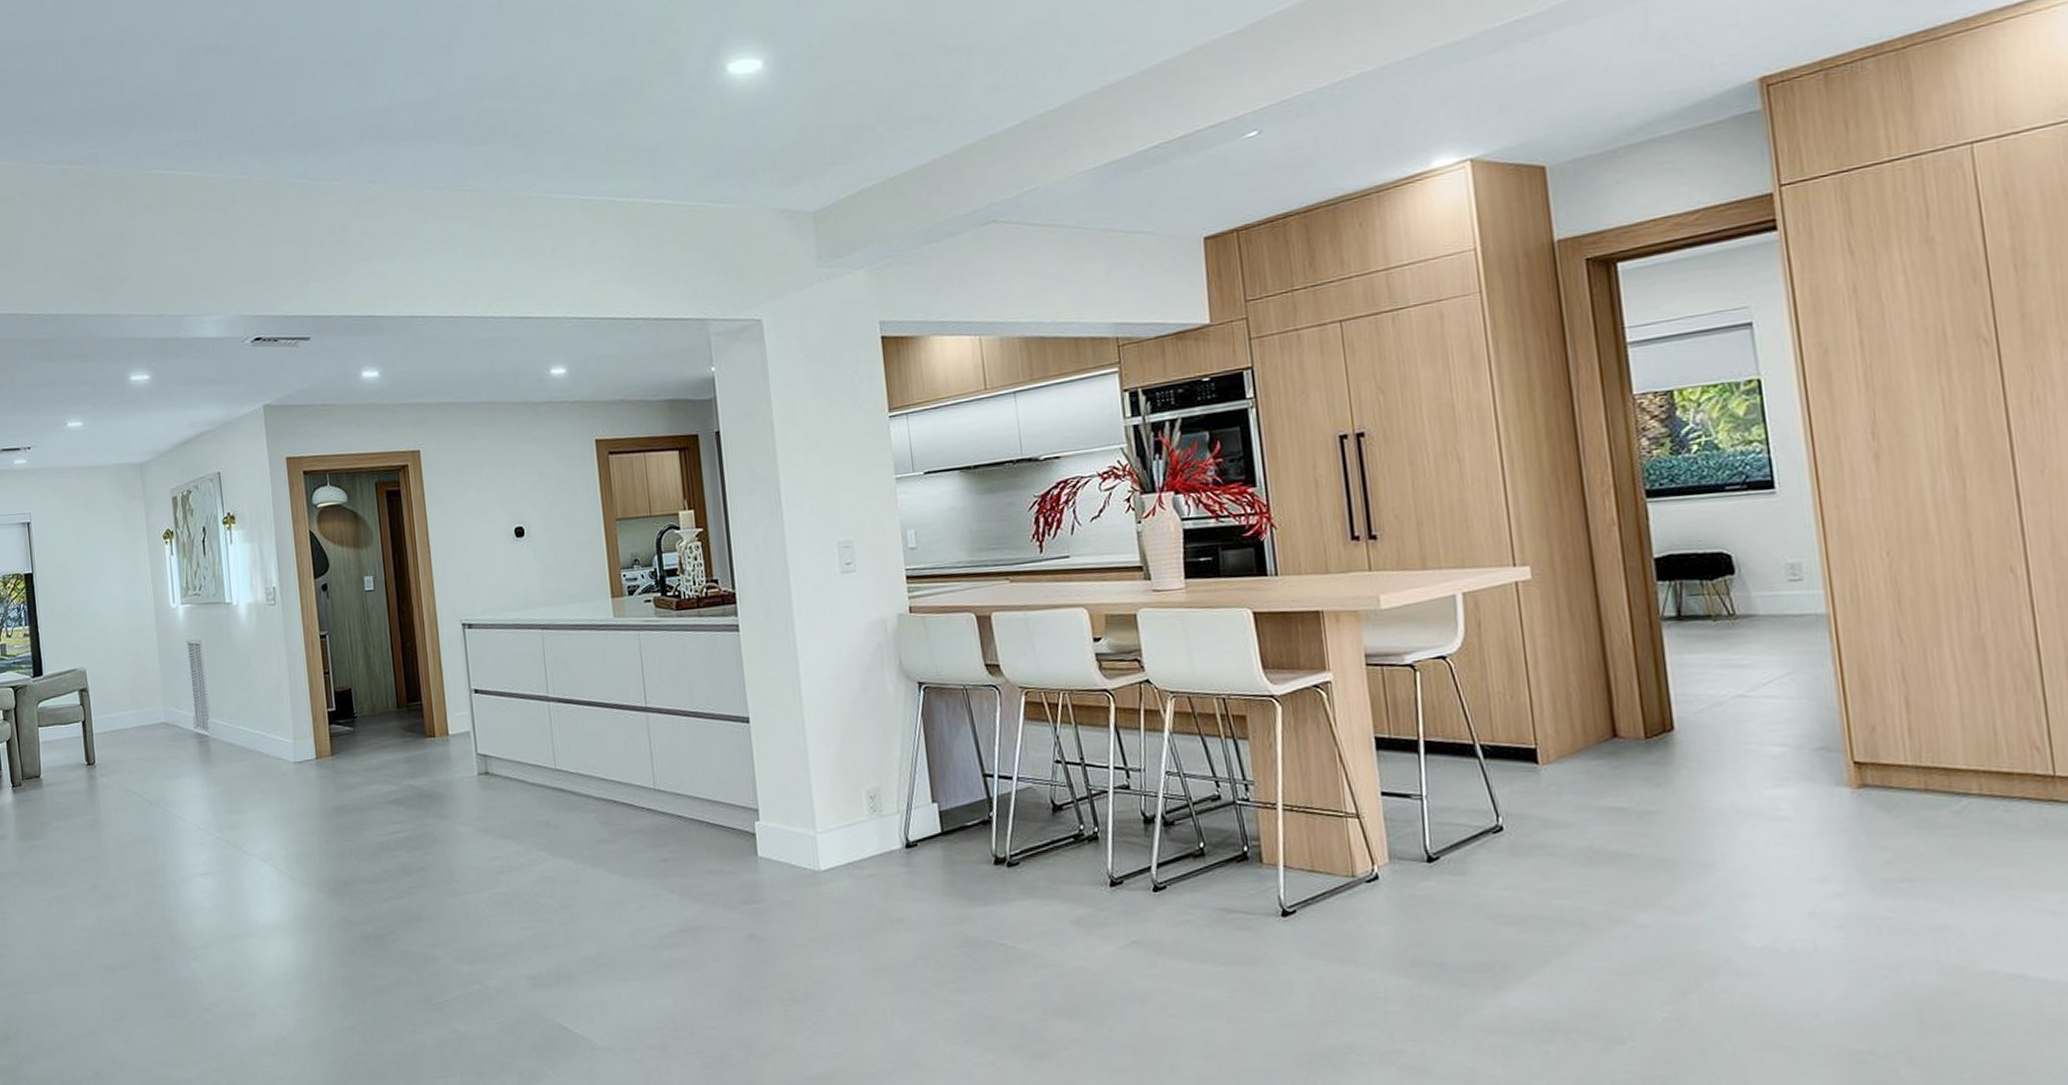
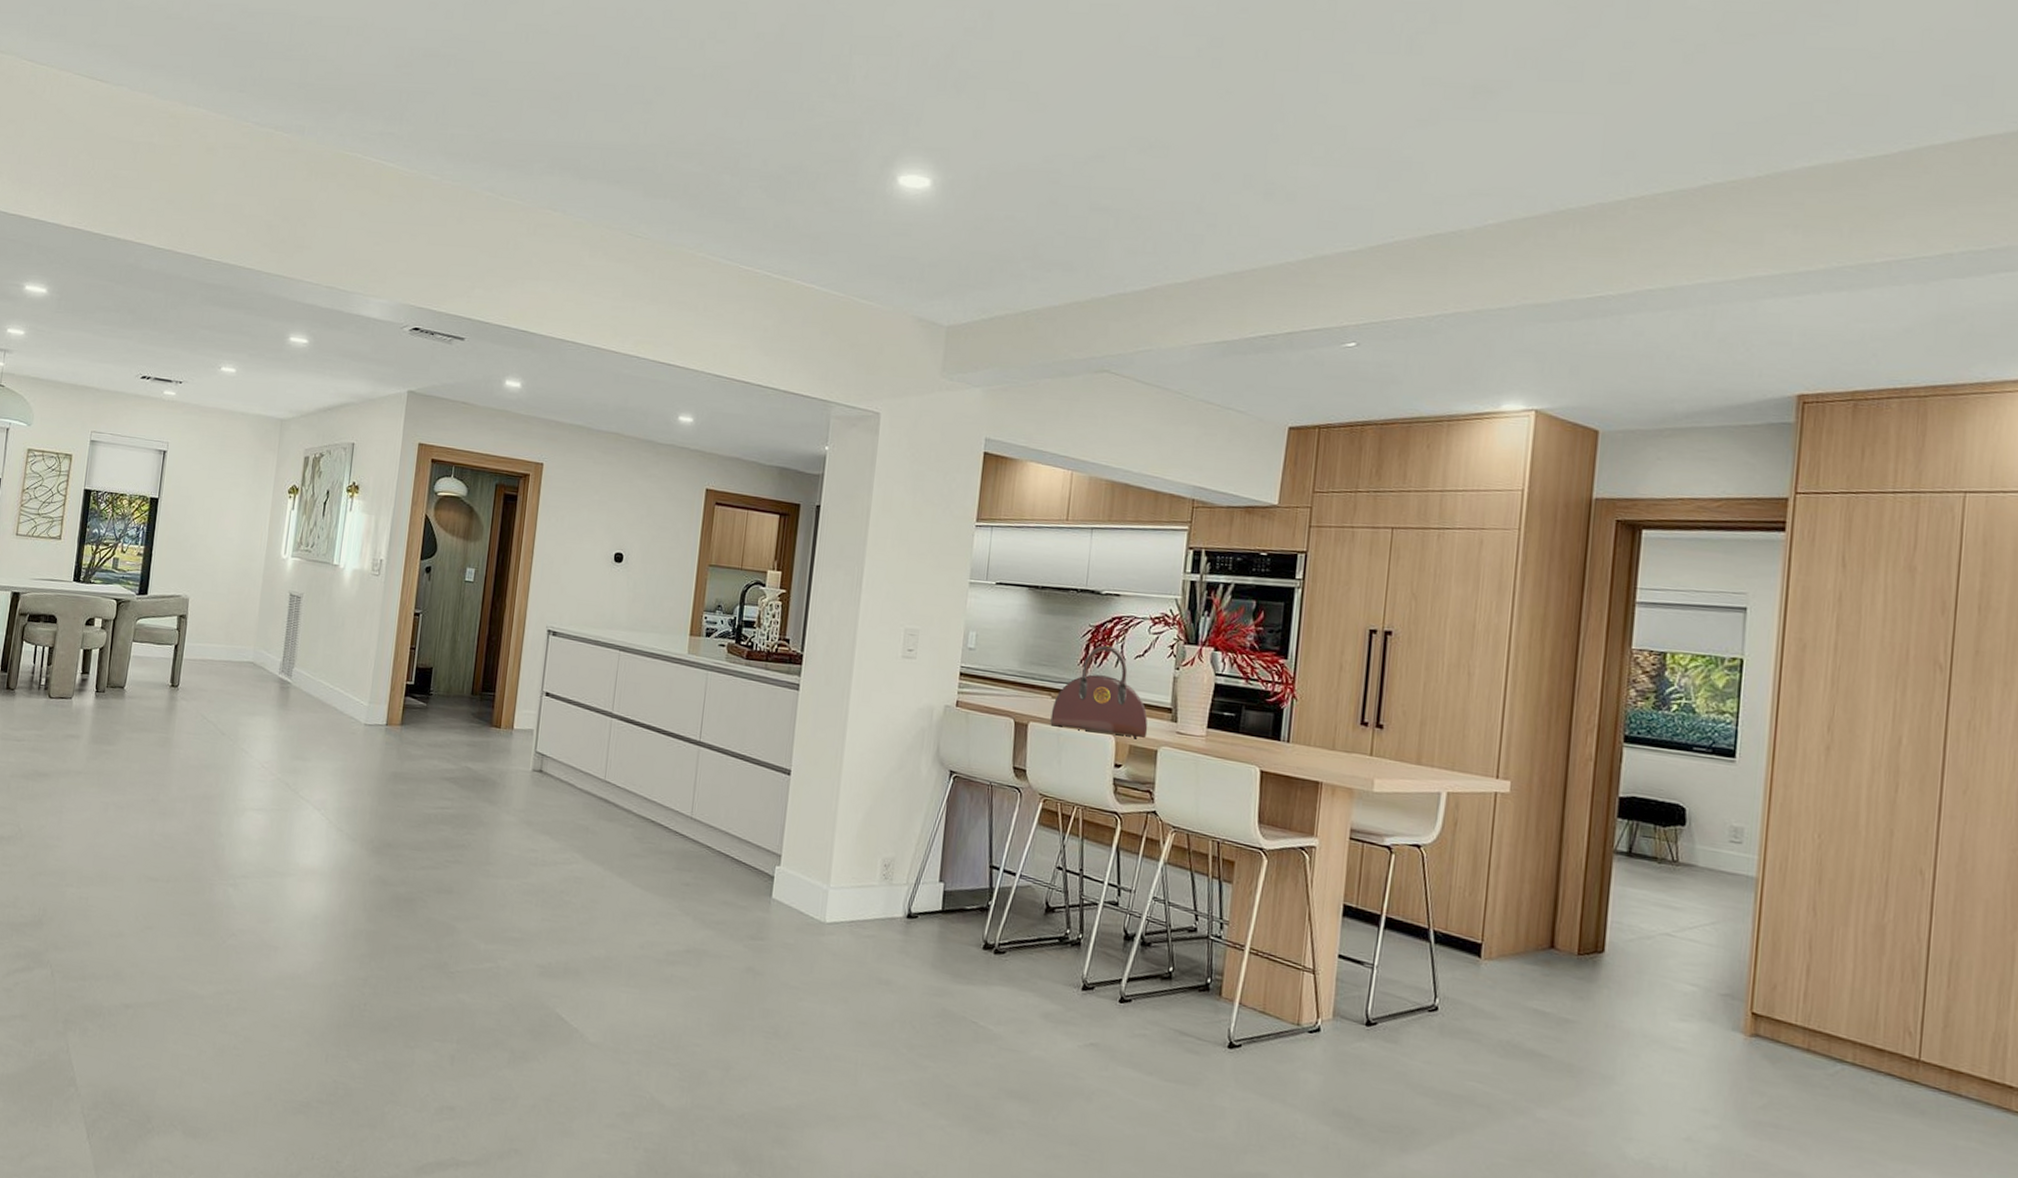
handbag: none [1012,513,1122,612] -> present [1050,645,1148,739]

